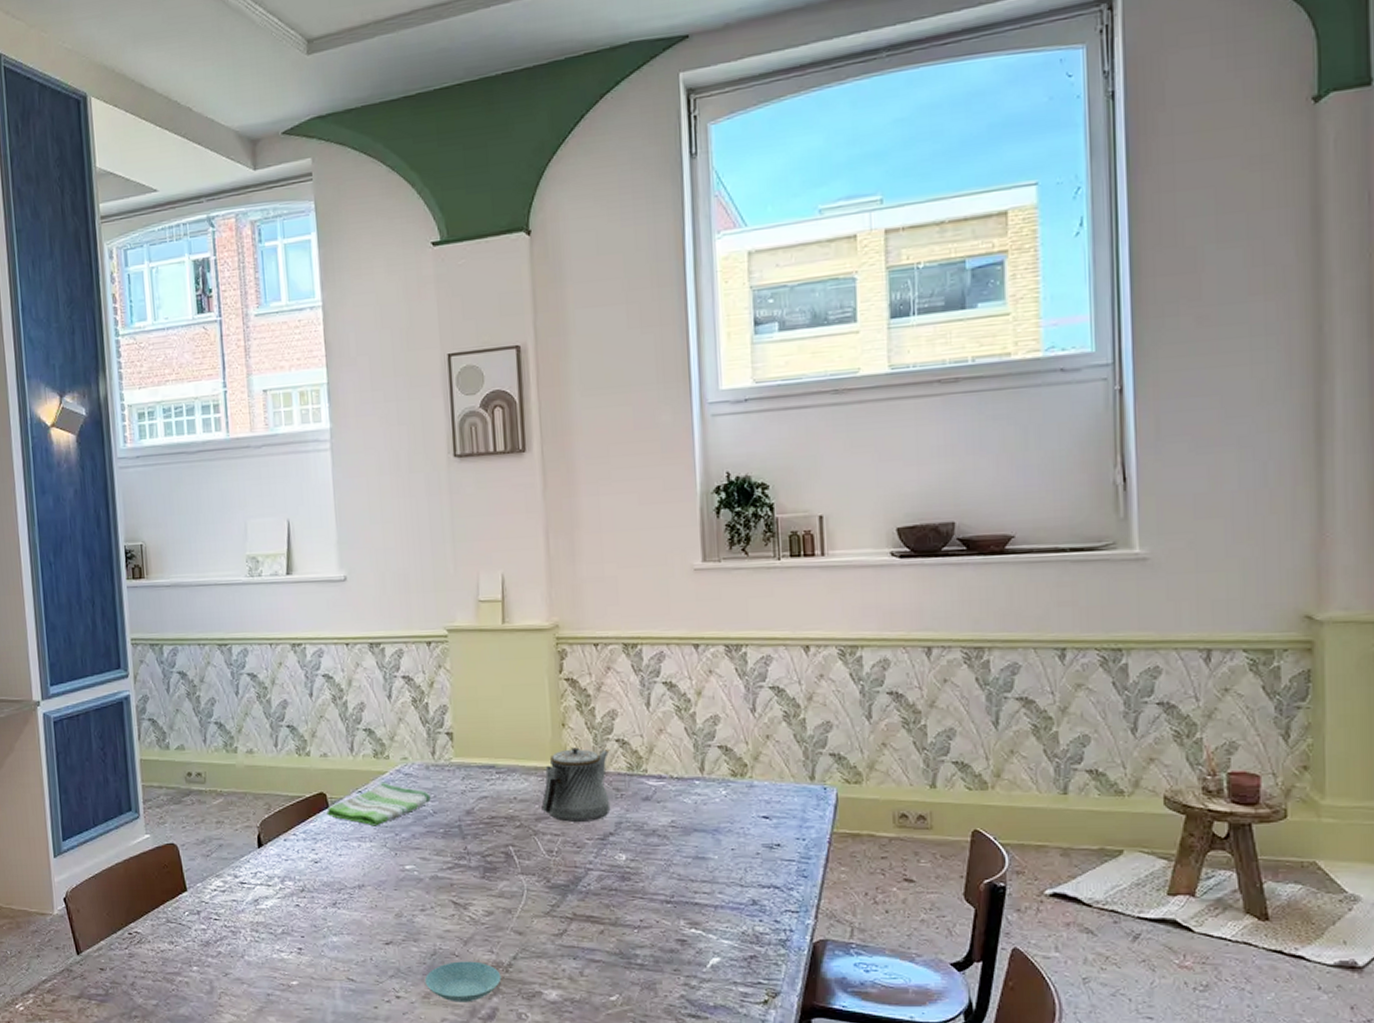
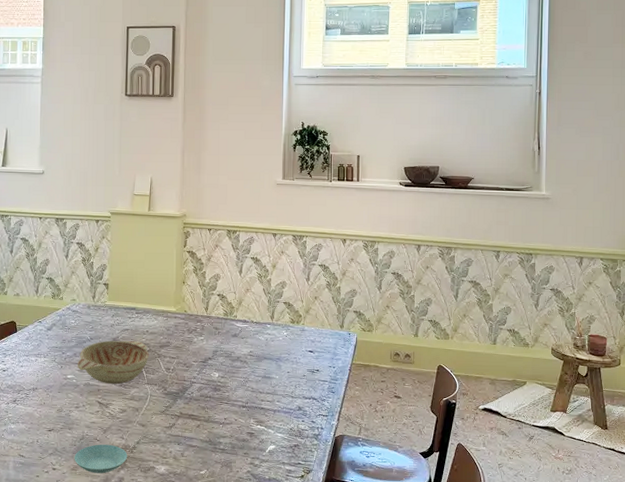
dish towel: present [326,781,432,826] -> none [15,315,90,347]
decorative bowl: none [417,812,521,876] -> present [77,340,149,385]
teapot: present [541,747,611,822] -> none [165,298,213,350]

